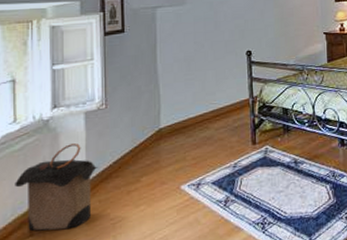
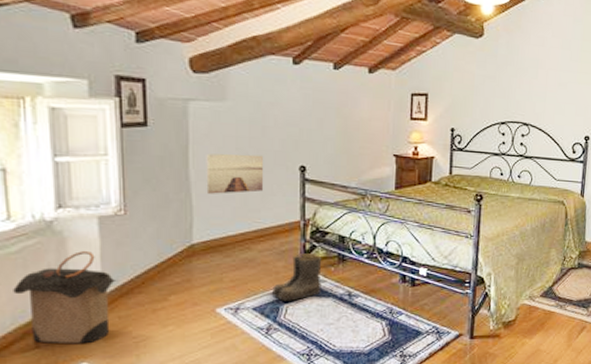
wall art: none [170,45,218,83] -> present [206,153,264,194]
boots: none [227,127,271,174] -> present [271,253,322,301]

